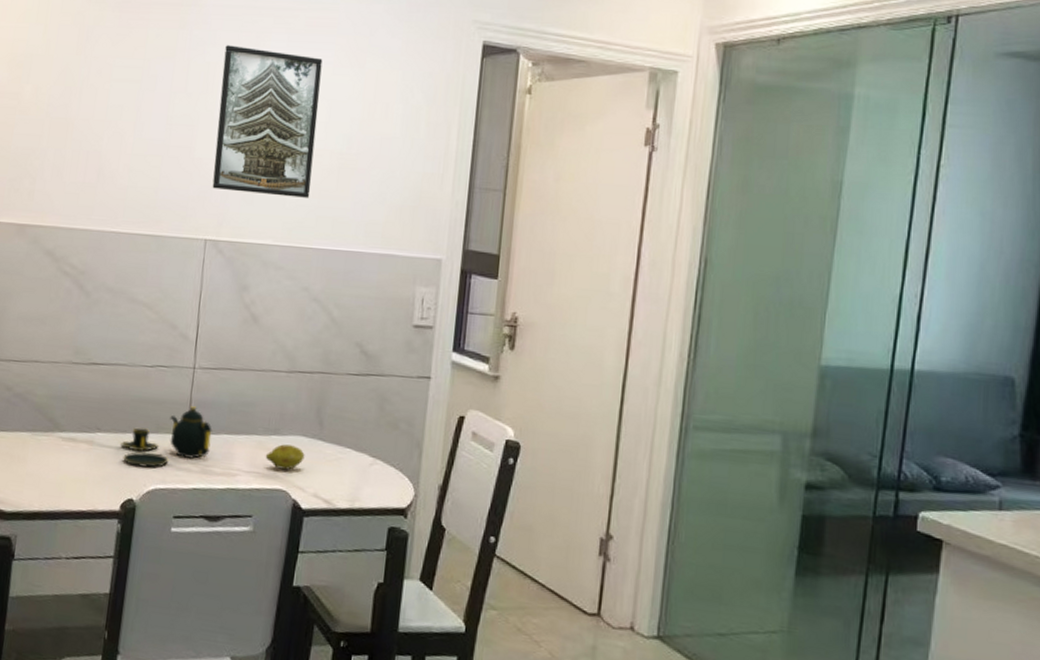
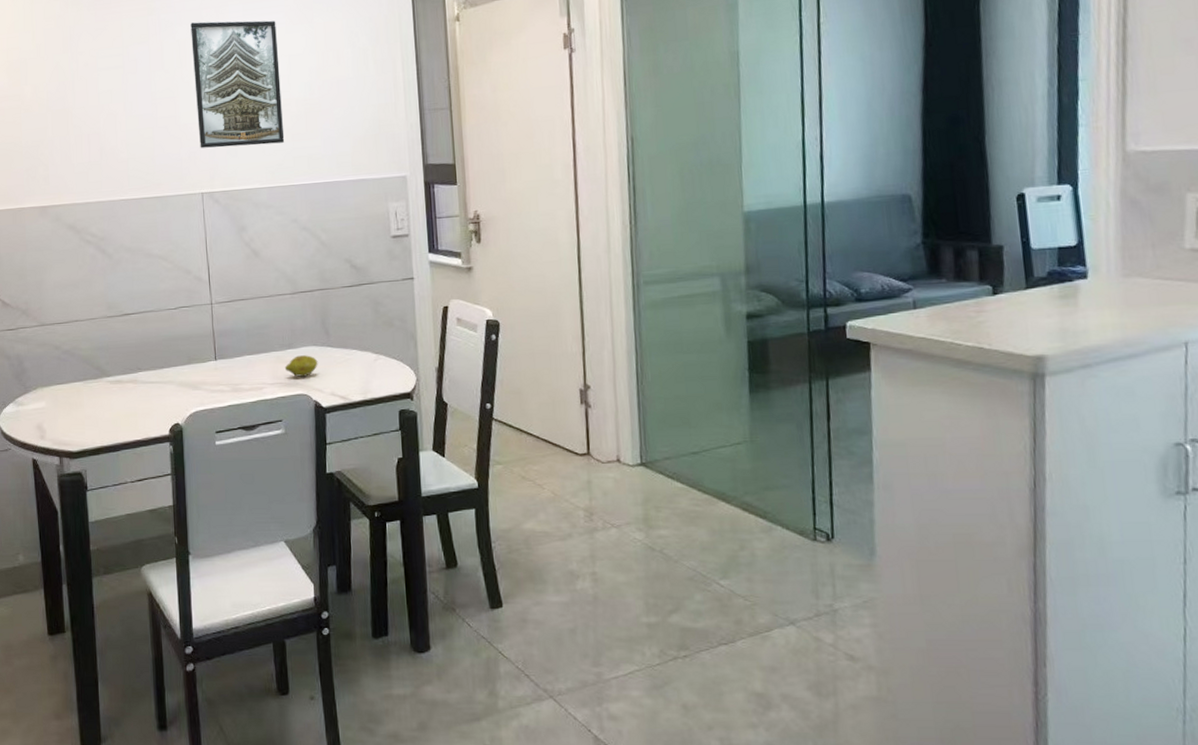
teapot: present [121,406,212,468] -> none [160,336,237,395]

